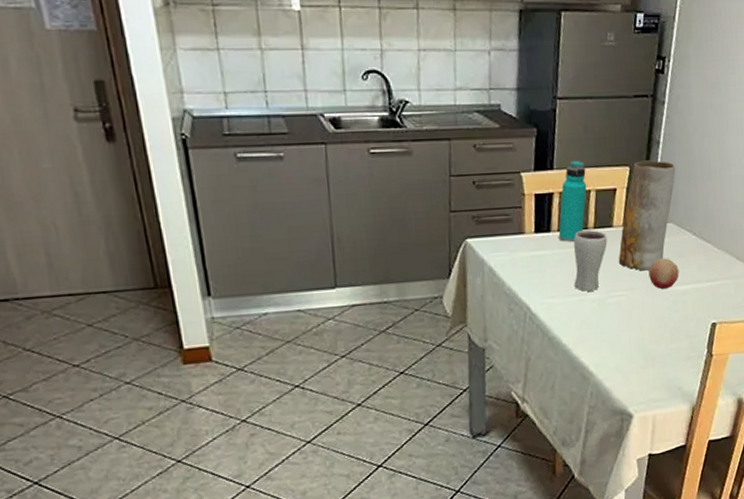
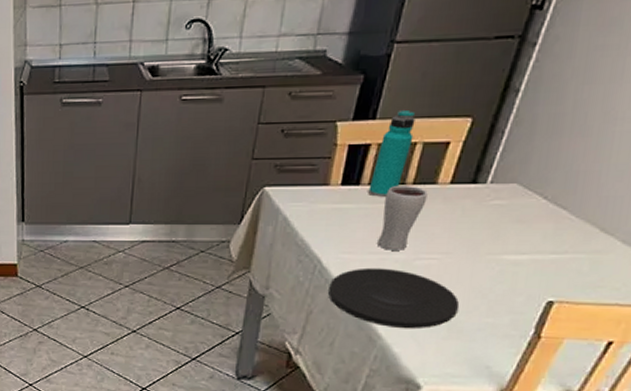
plate: none [541,308,650,364] -> present [328,267,460,329]
vase: present [619,160,676,271] -> none [437,111,536,234]
fruit: present [648,258,679,290] -> none [472,222,515,257]

